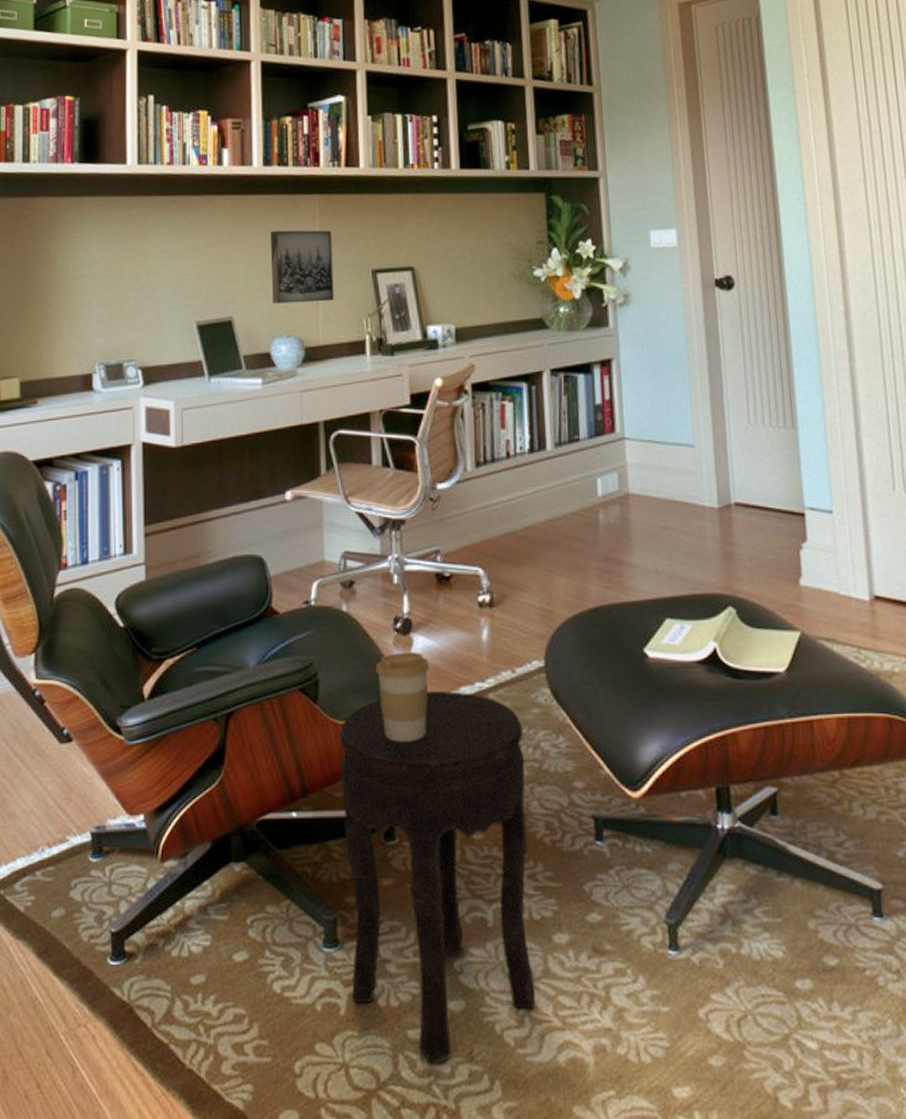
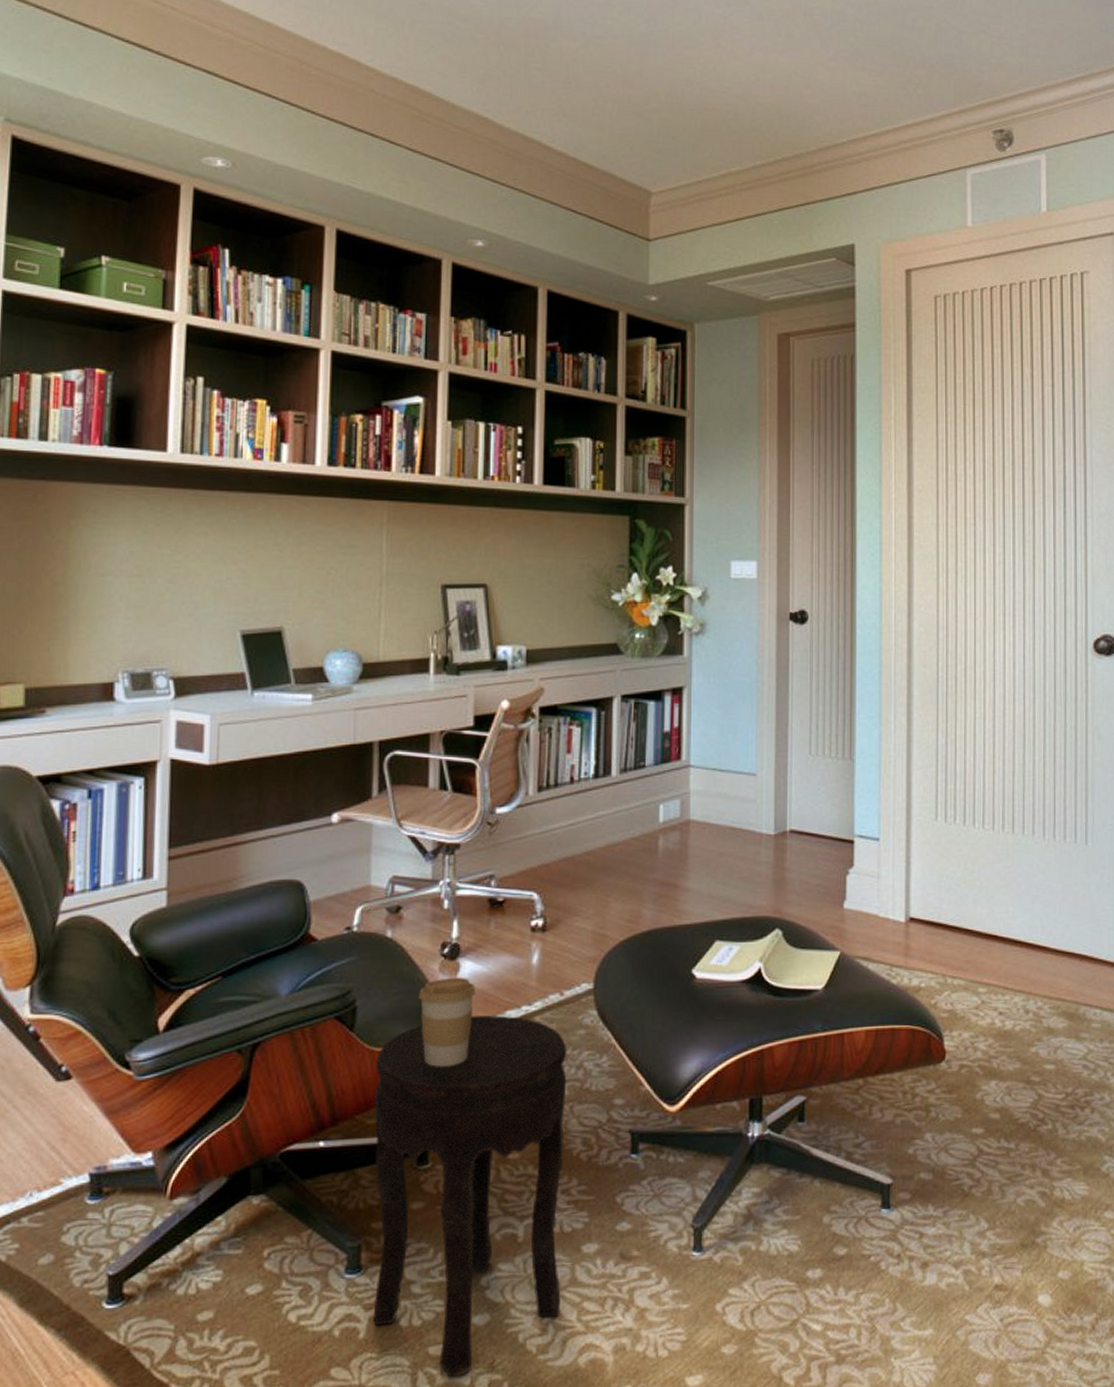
wall art: present [271,230,334,304] -> none [329,536,400,616]

